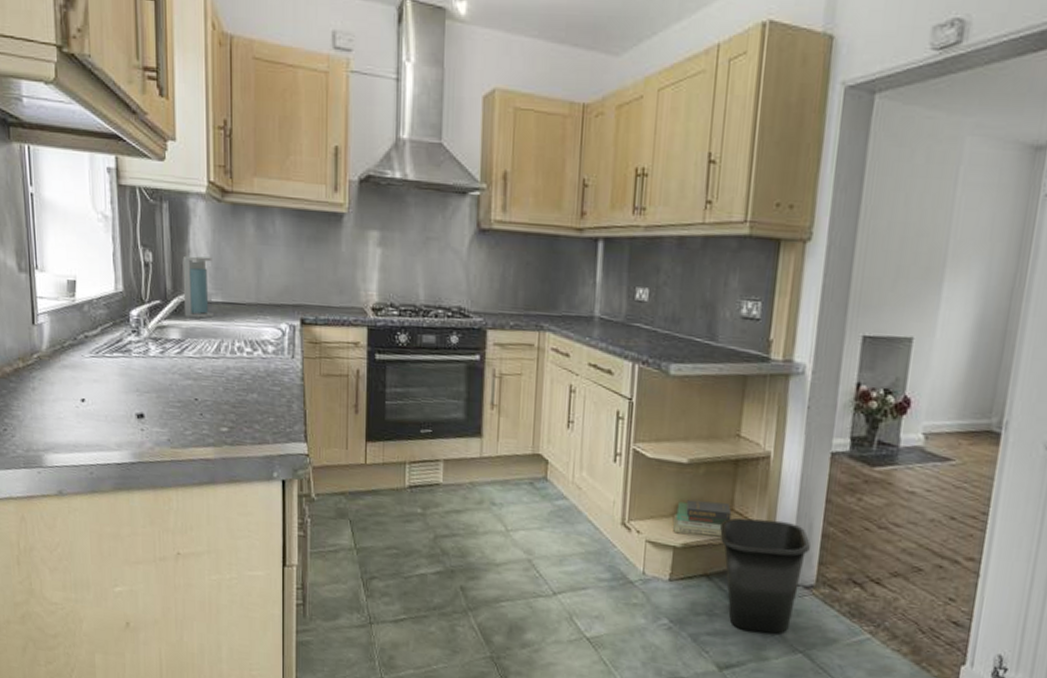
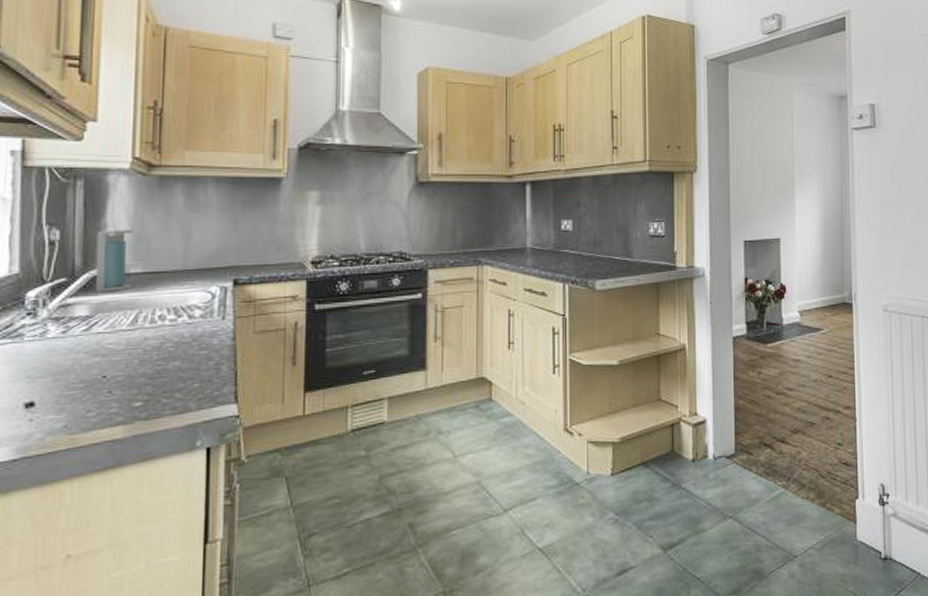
books: present [672,499,732,537] -> none [609,395,660,430]
waste bin: present [720,517,810,634] -> none [651,402,726,508]

